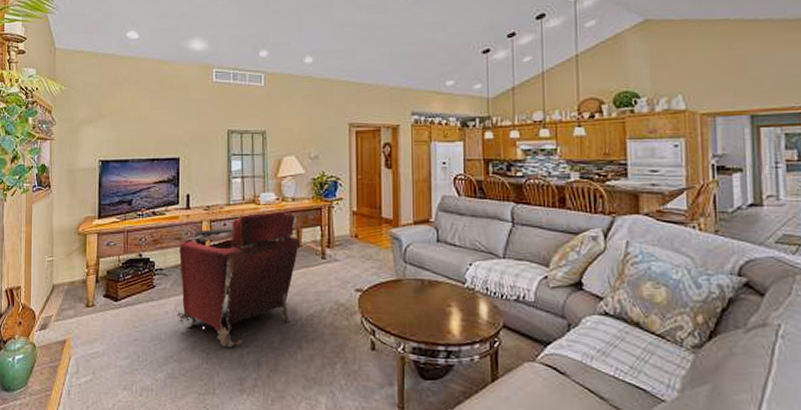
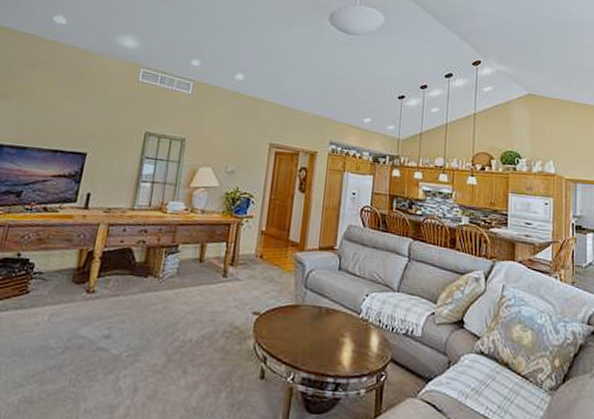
armchair: present [177,211,299,348] -> none [49,222,203,370]

